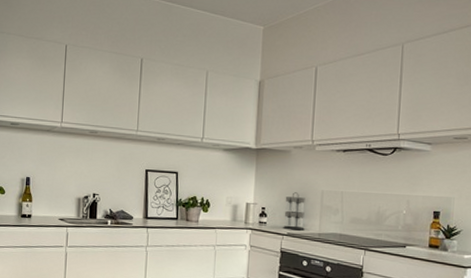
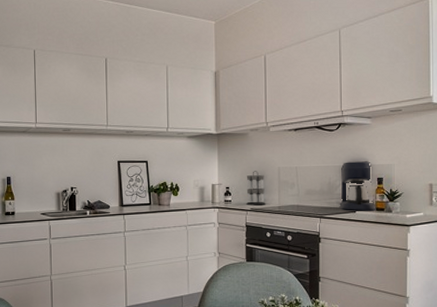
coffee maker: none [387,191,430,249] -> present [339,161,376,212]

